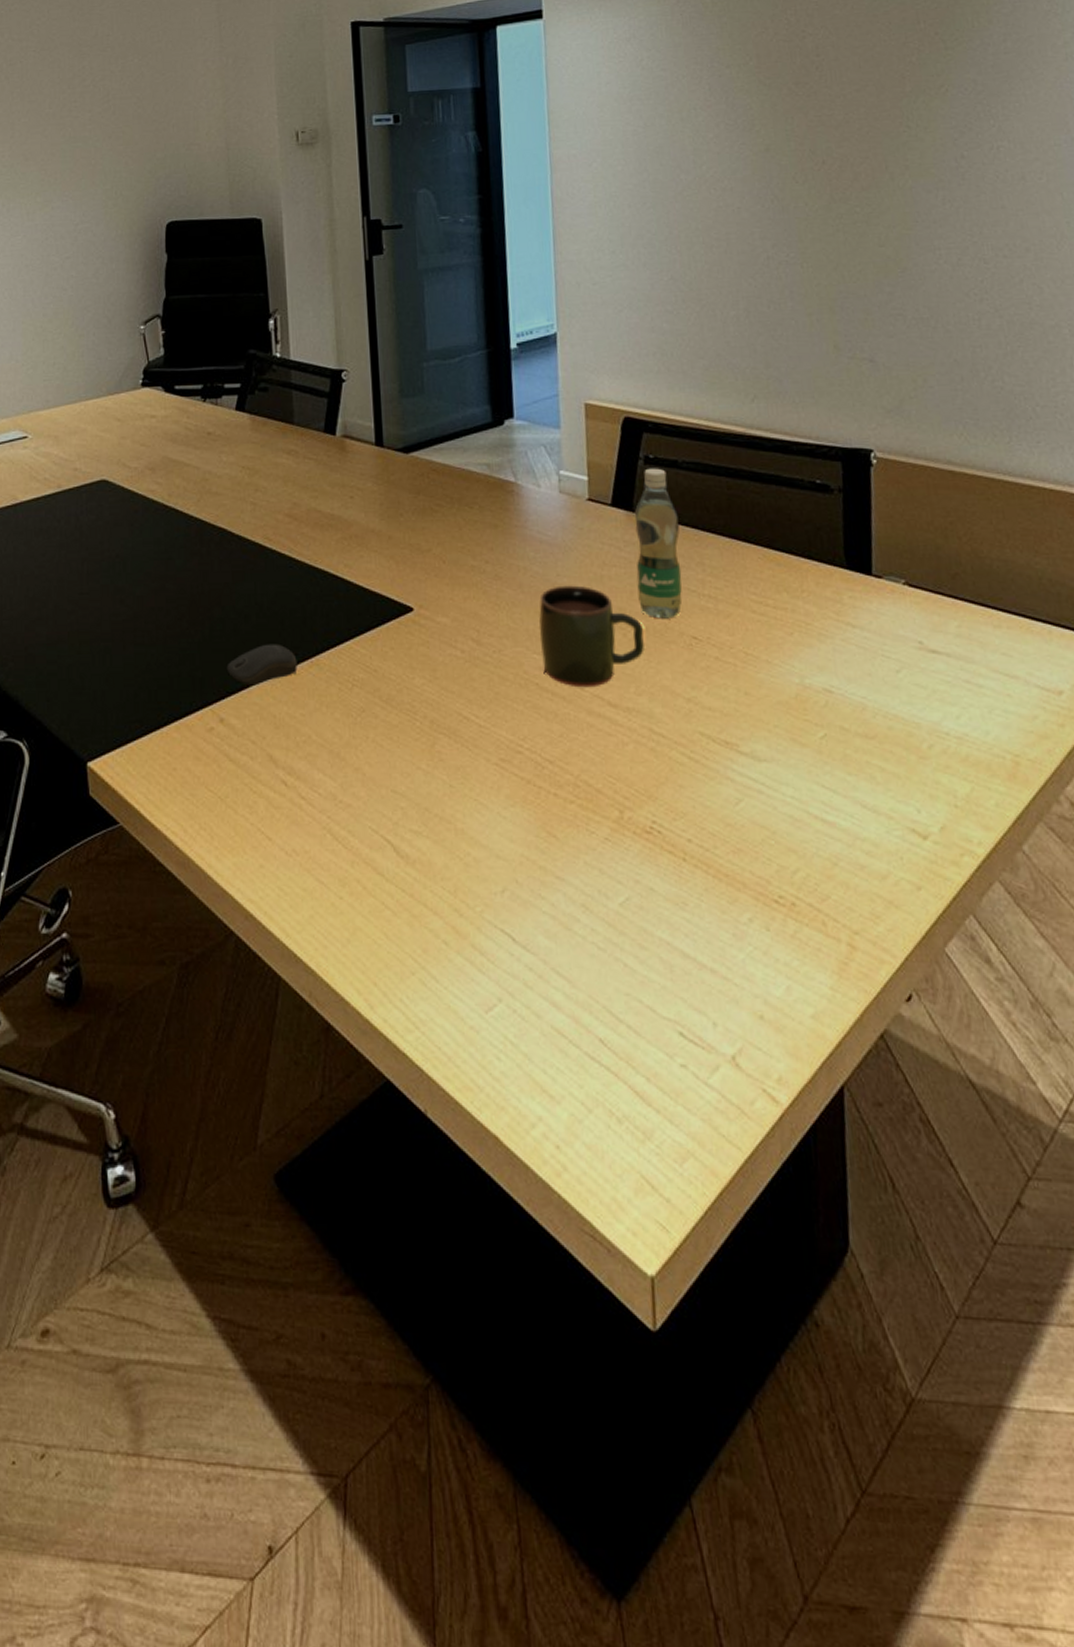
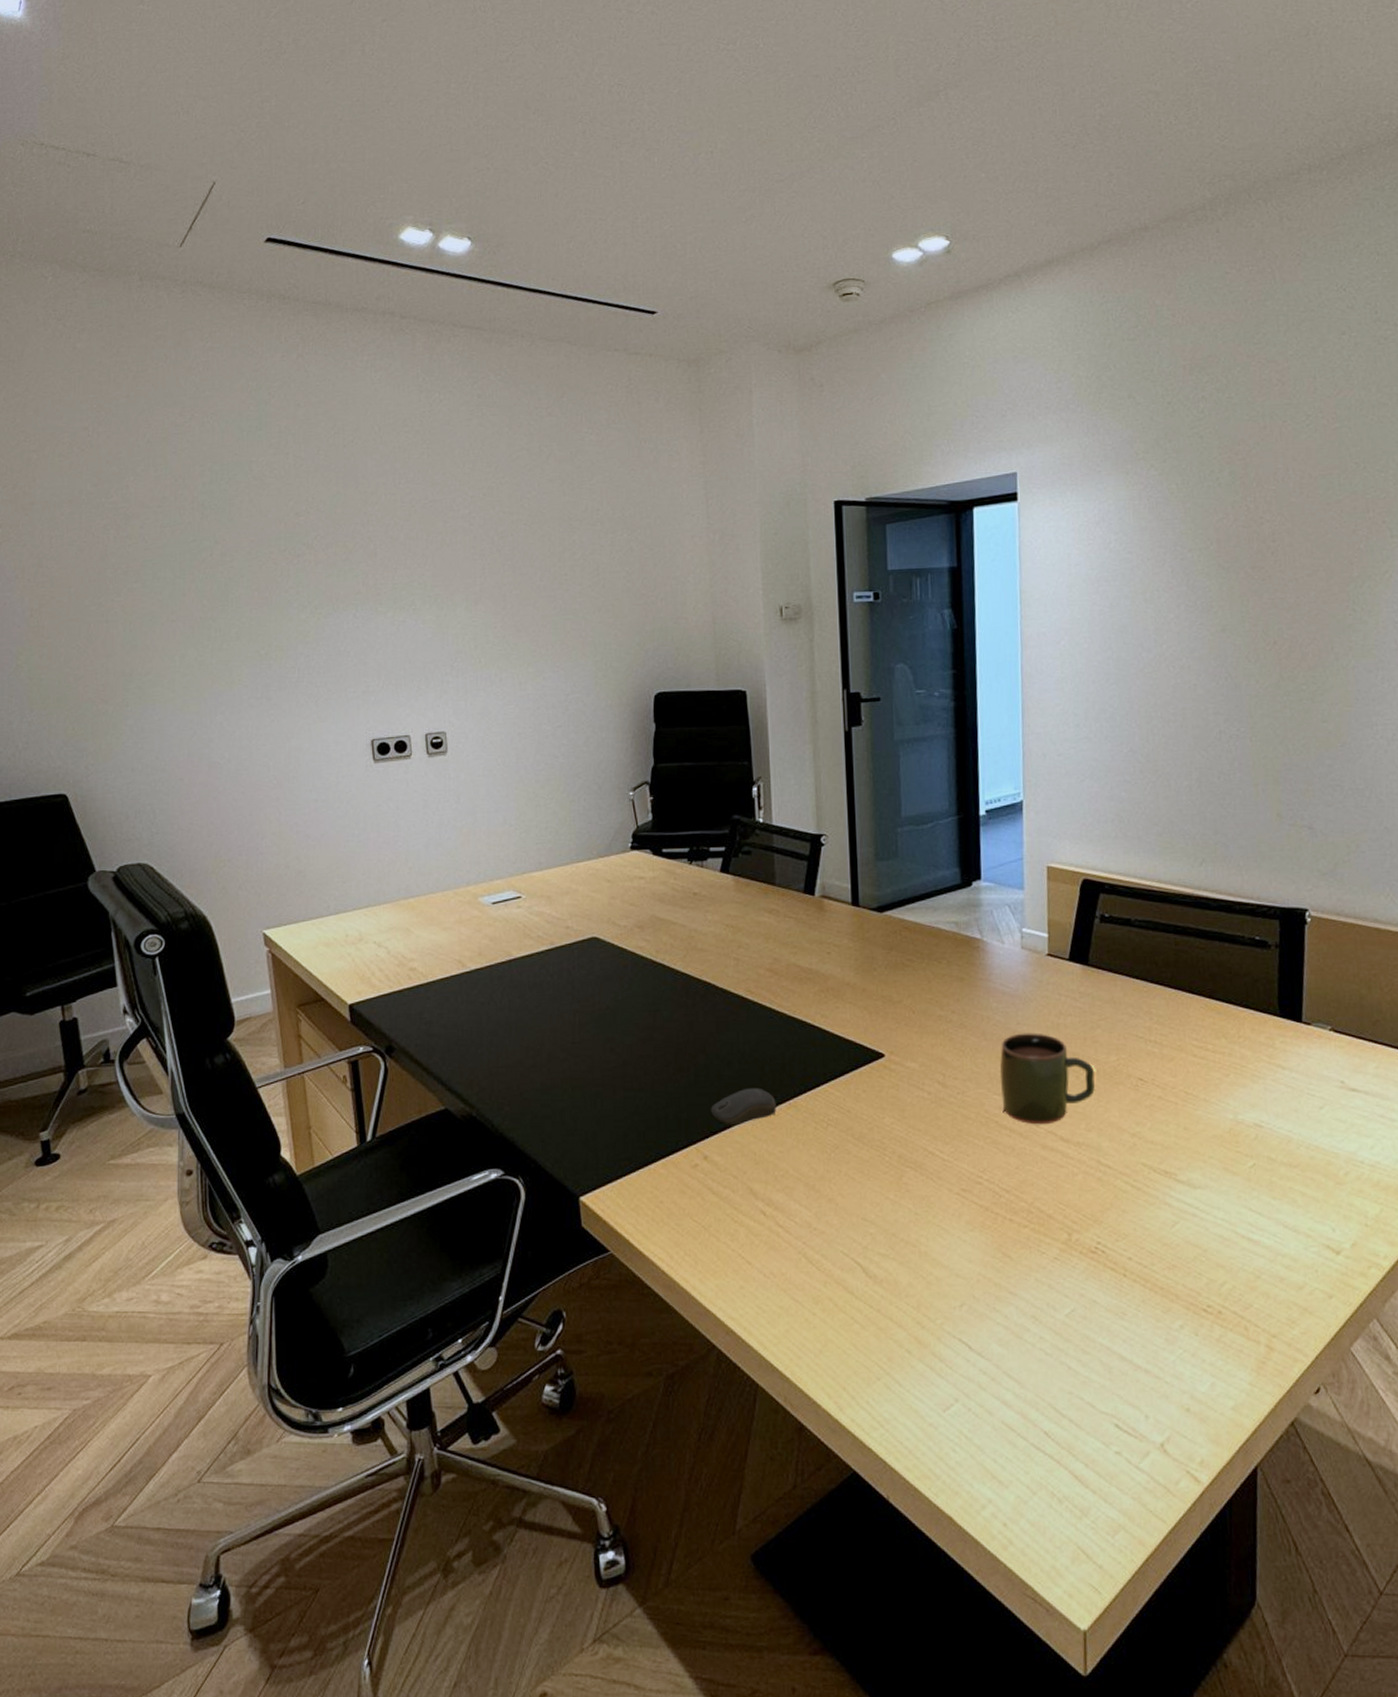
bottle: present [634,468,683,619] -> none [1089,926,1131,1063]

